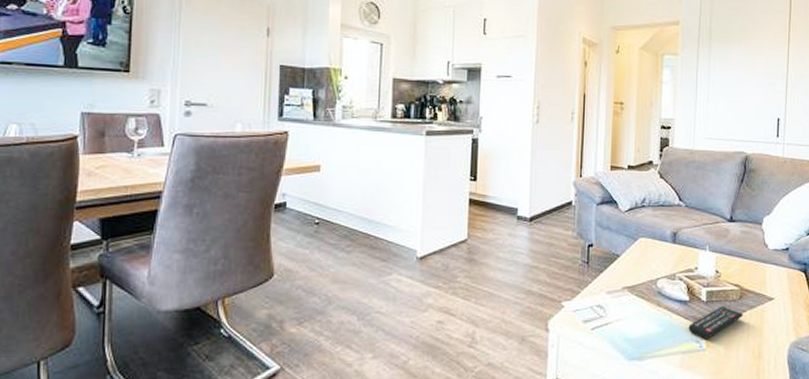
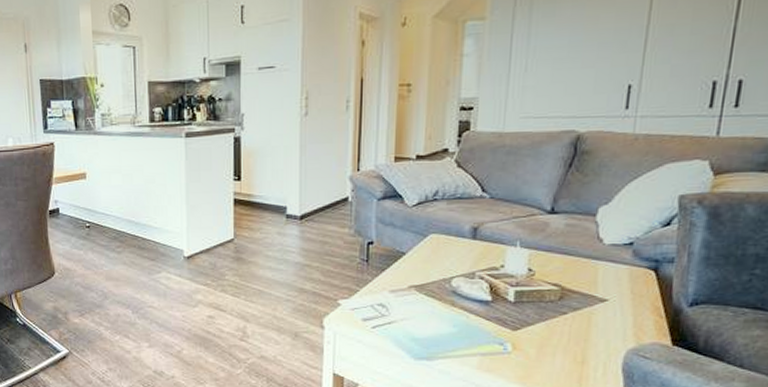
remote control: present [688,306,744,339] -> none [490,307,564,342]

